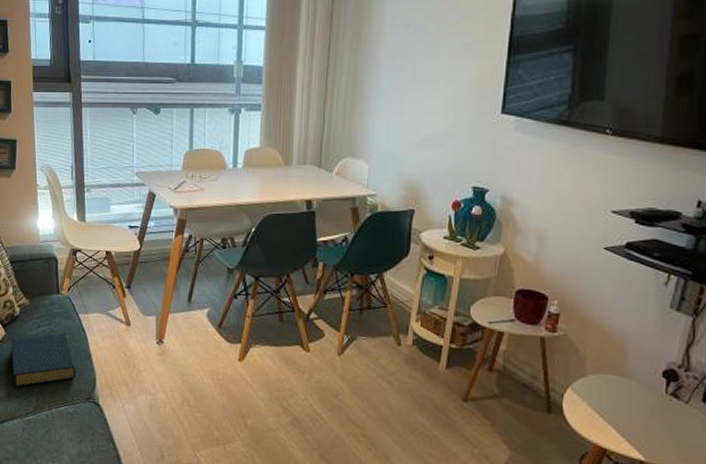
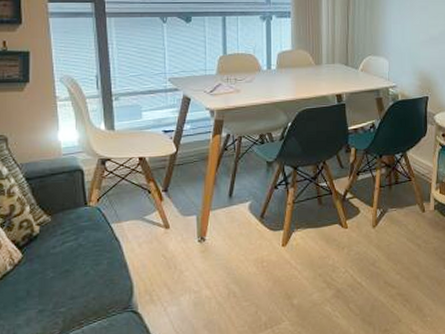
hardback book: present [11,333,76,387] -> none [30,246,109,311]

